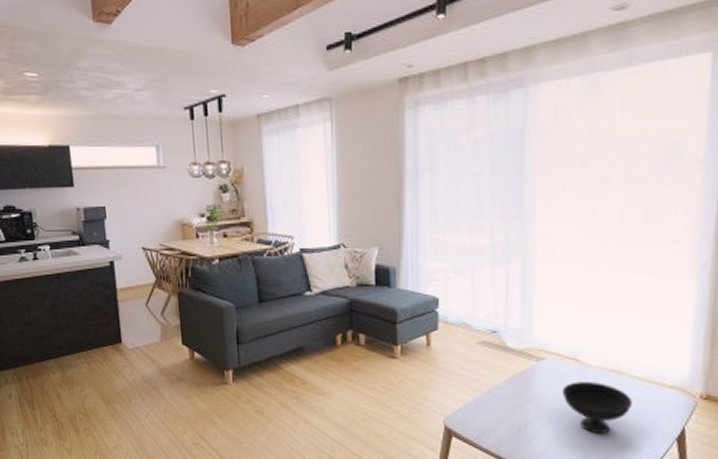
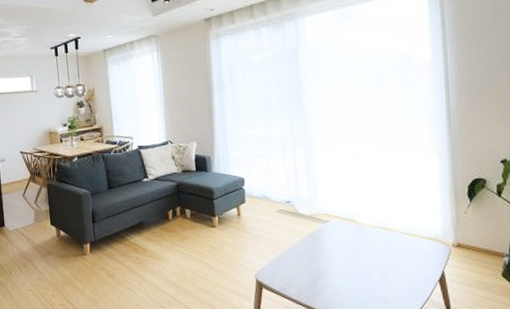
bowl: present [561,382,633,435] -> none [344,238,401,280]

